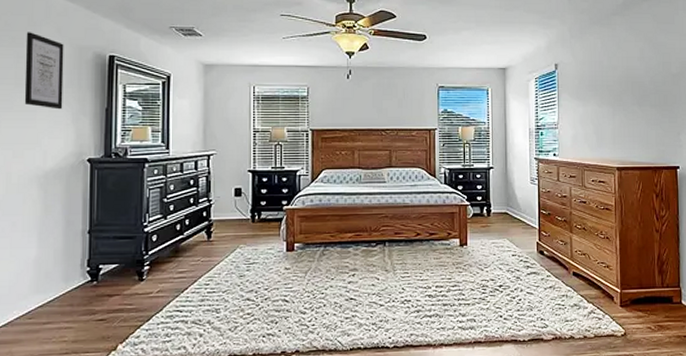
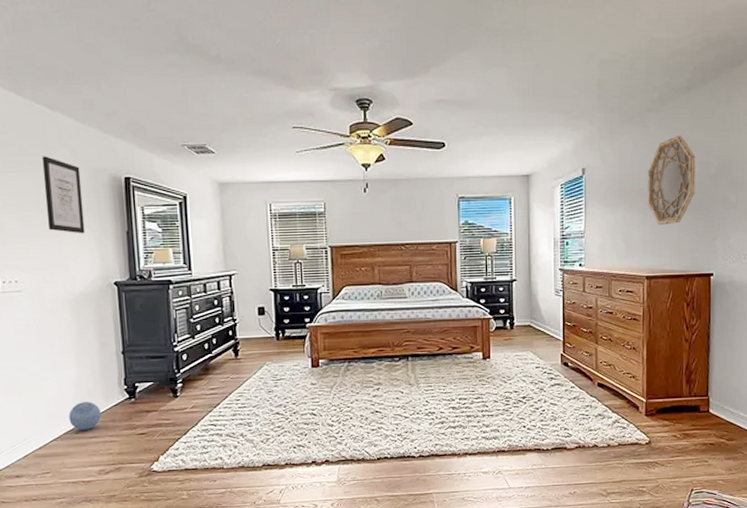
ball: none [23,284,60,315] -> present [68,402,102,430]
home mirror: none [615,38,660,120] -> present [647,136,696,226]

